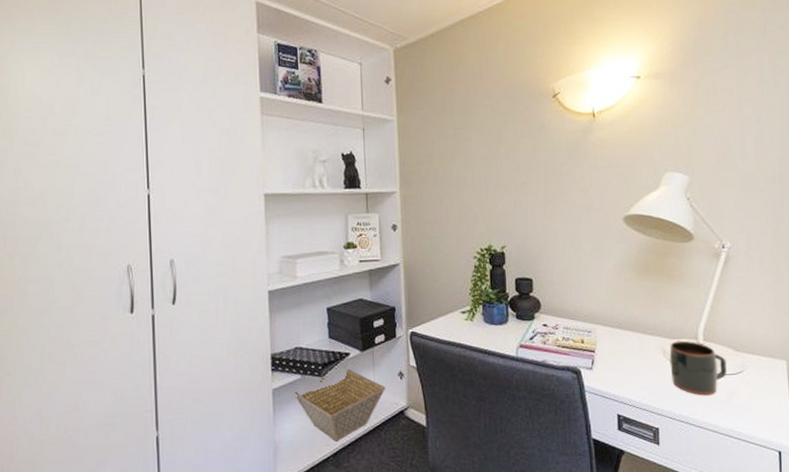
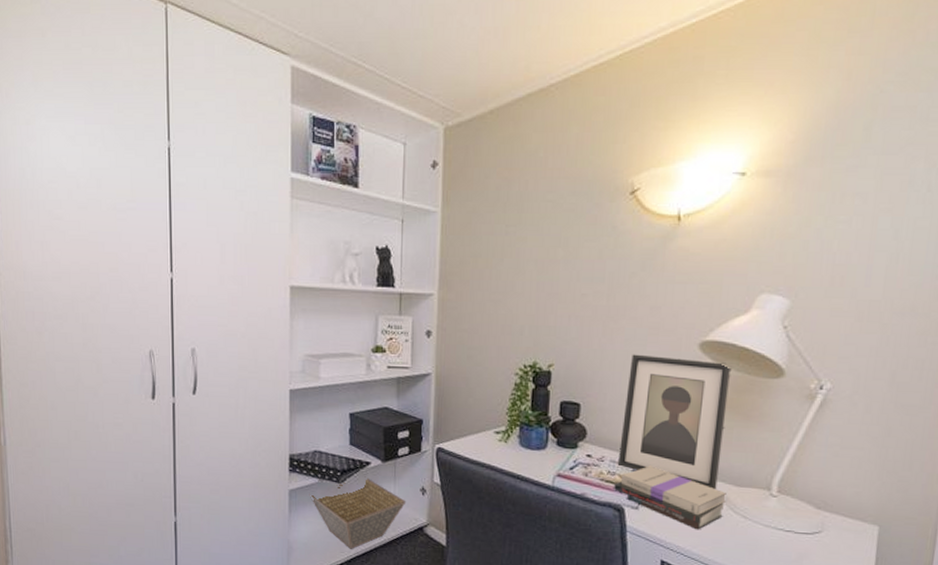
books: none [569,328,663,382] -> present [614,465,726,530]
picture frame: none [570,231,655,345] -> present [617,354,732,490]
mug: present [669,340,727,396] -> none [731,489,802,553]

